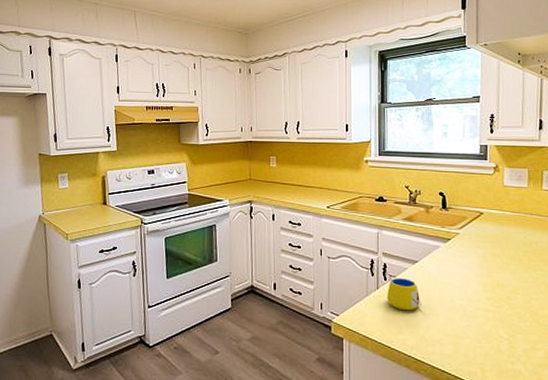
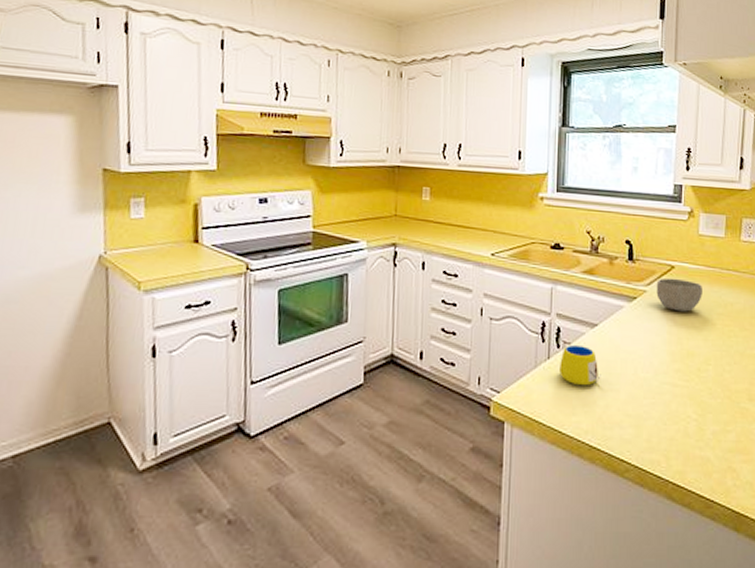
bowl: none [468,222,509,250] -> present [656,278,702,312]

